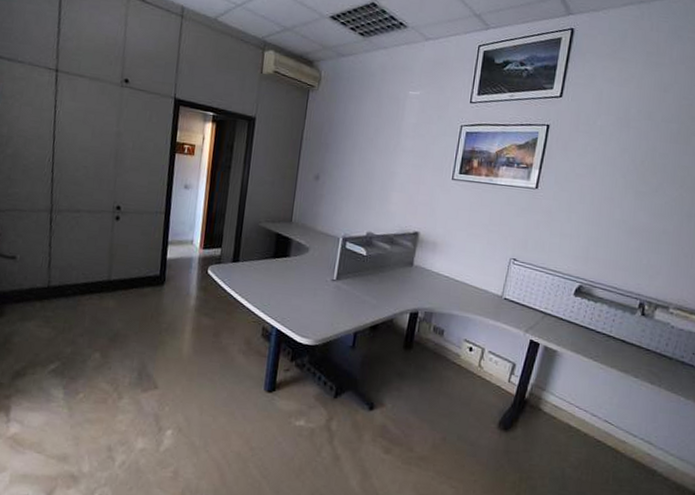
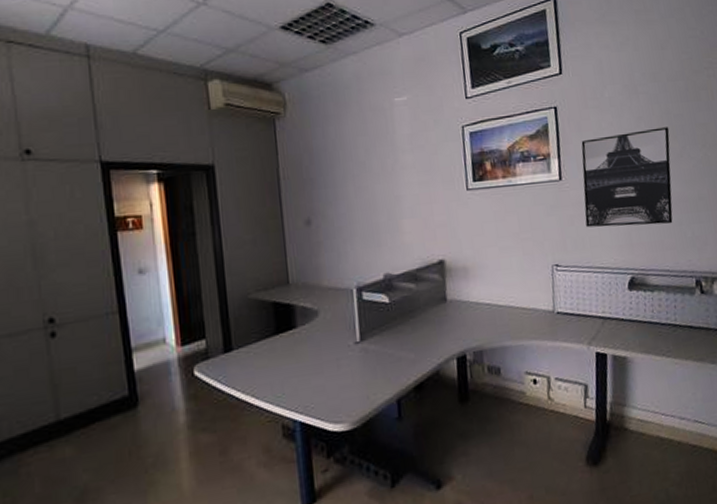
wall art: none [550,158,651,249] -> present [581,127,673,228]

